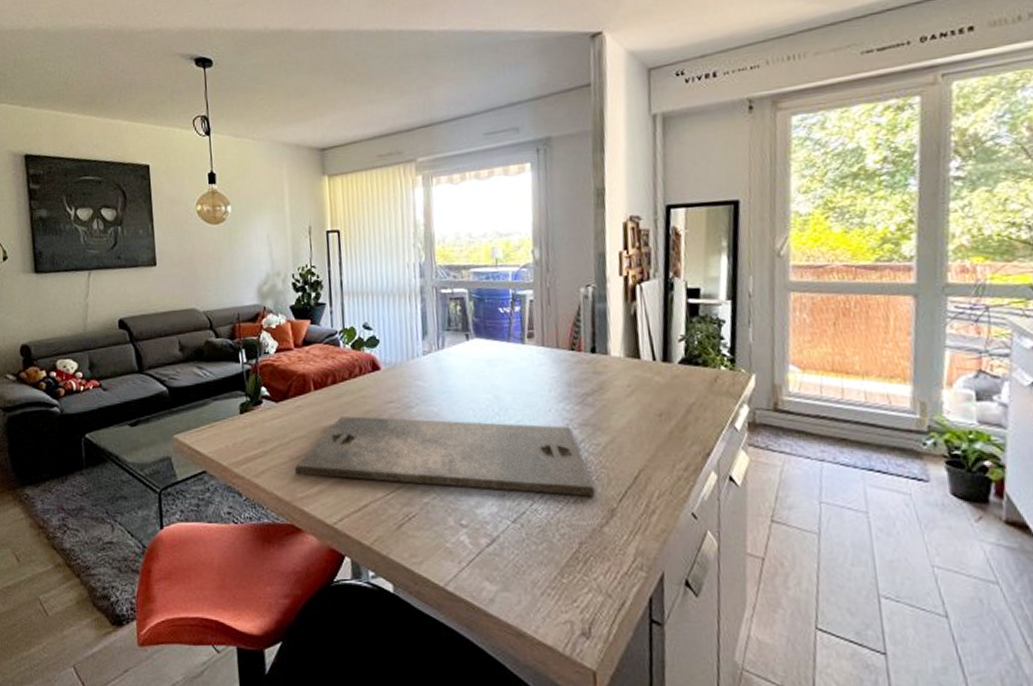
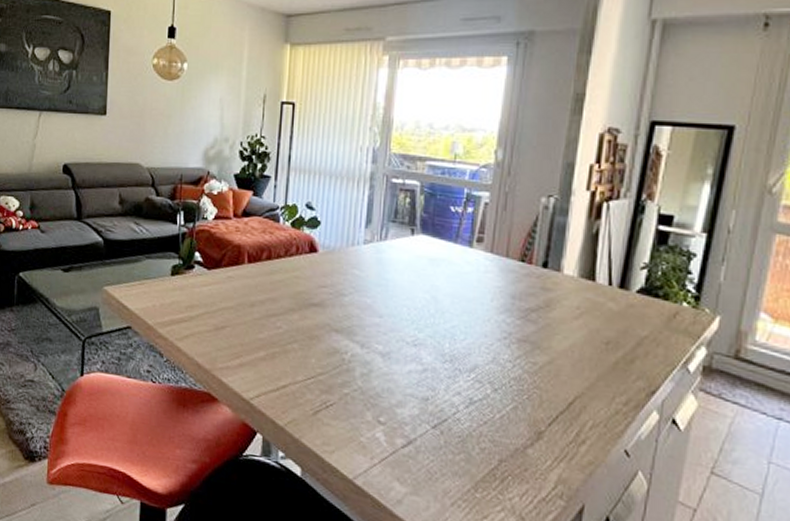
cutting board: present [294,415,596,497] -> none [217,293,525,415]

